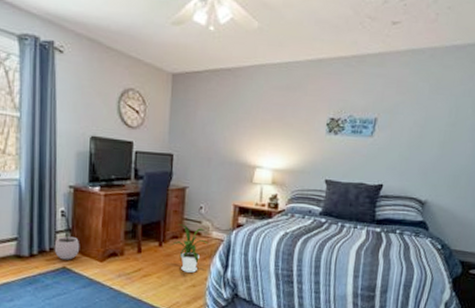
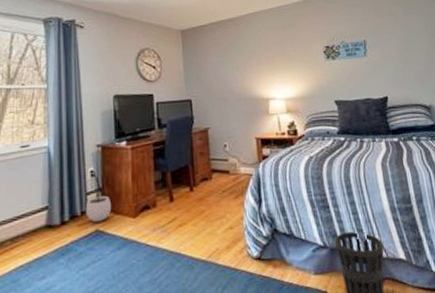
house plant: present [168,224,209,273] -> none [199,165,238,215]

